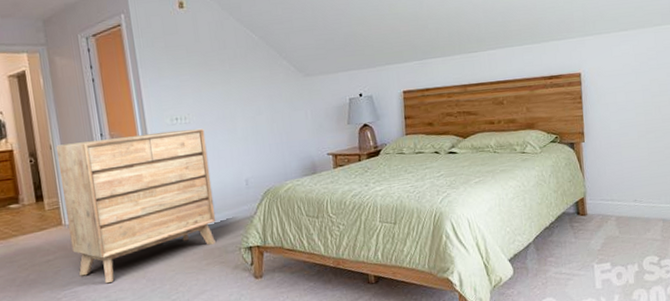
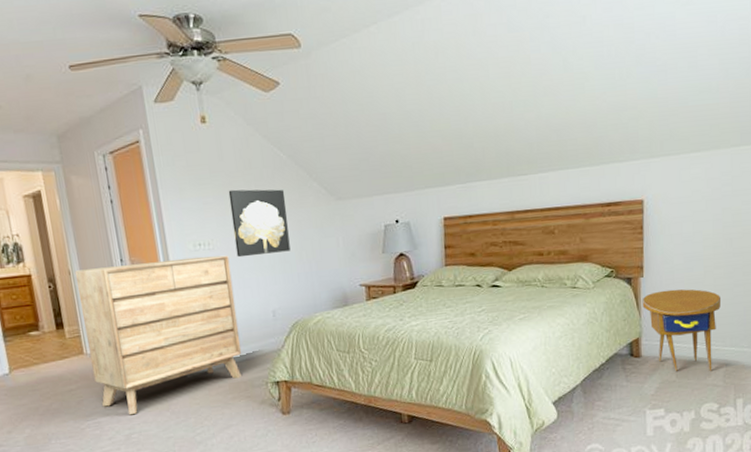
wall art: none [204,67,262,131] -> present [228,189,291,258]
side table: none [584,152,655,227] -> present [642,289,721,372]

